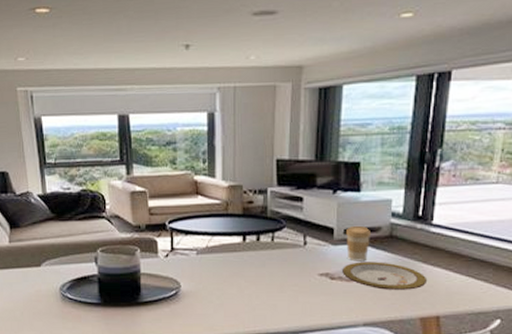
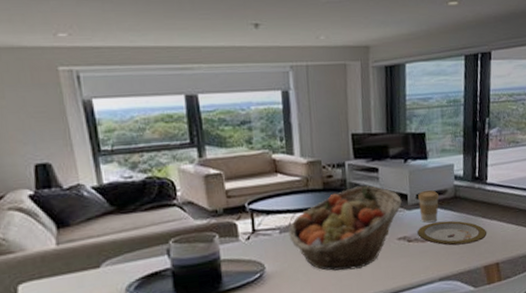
fruit basket: none [206,215,327,300] -> present [289,186,402,271]

